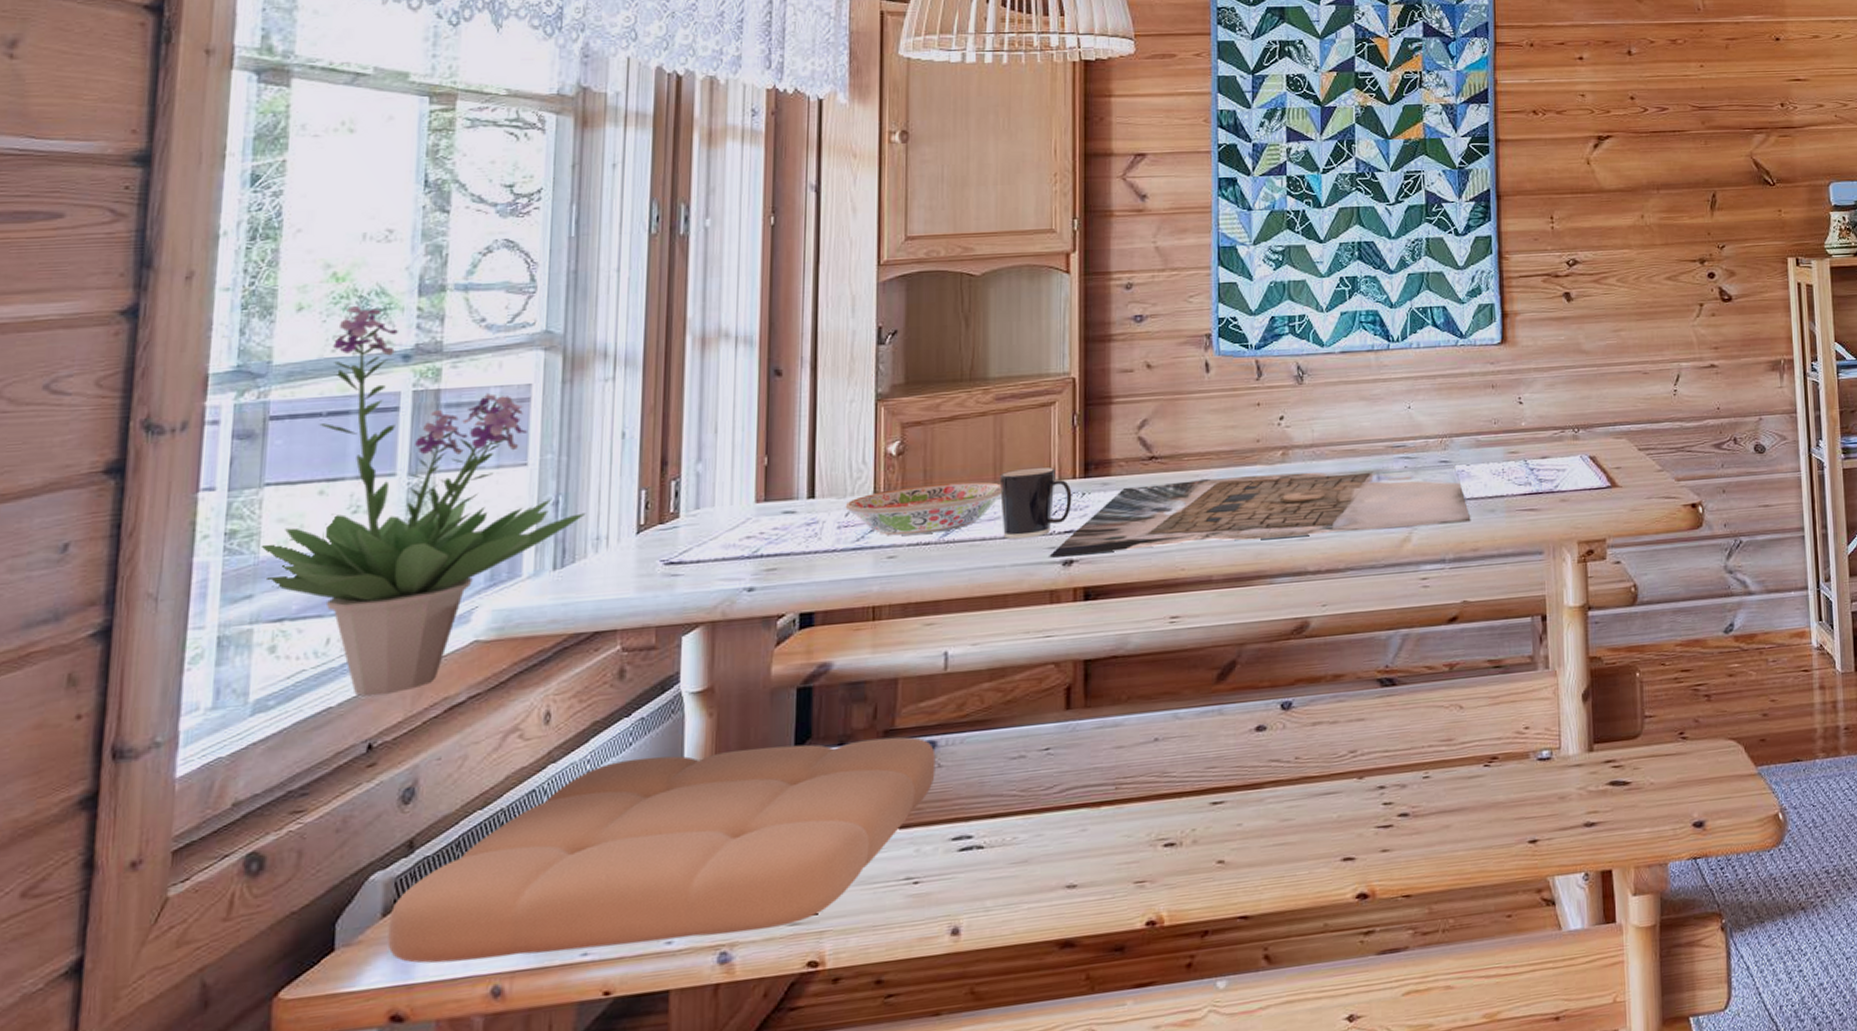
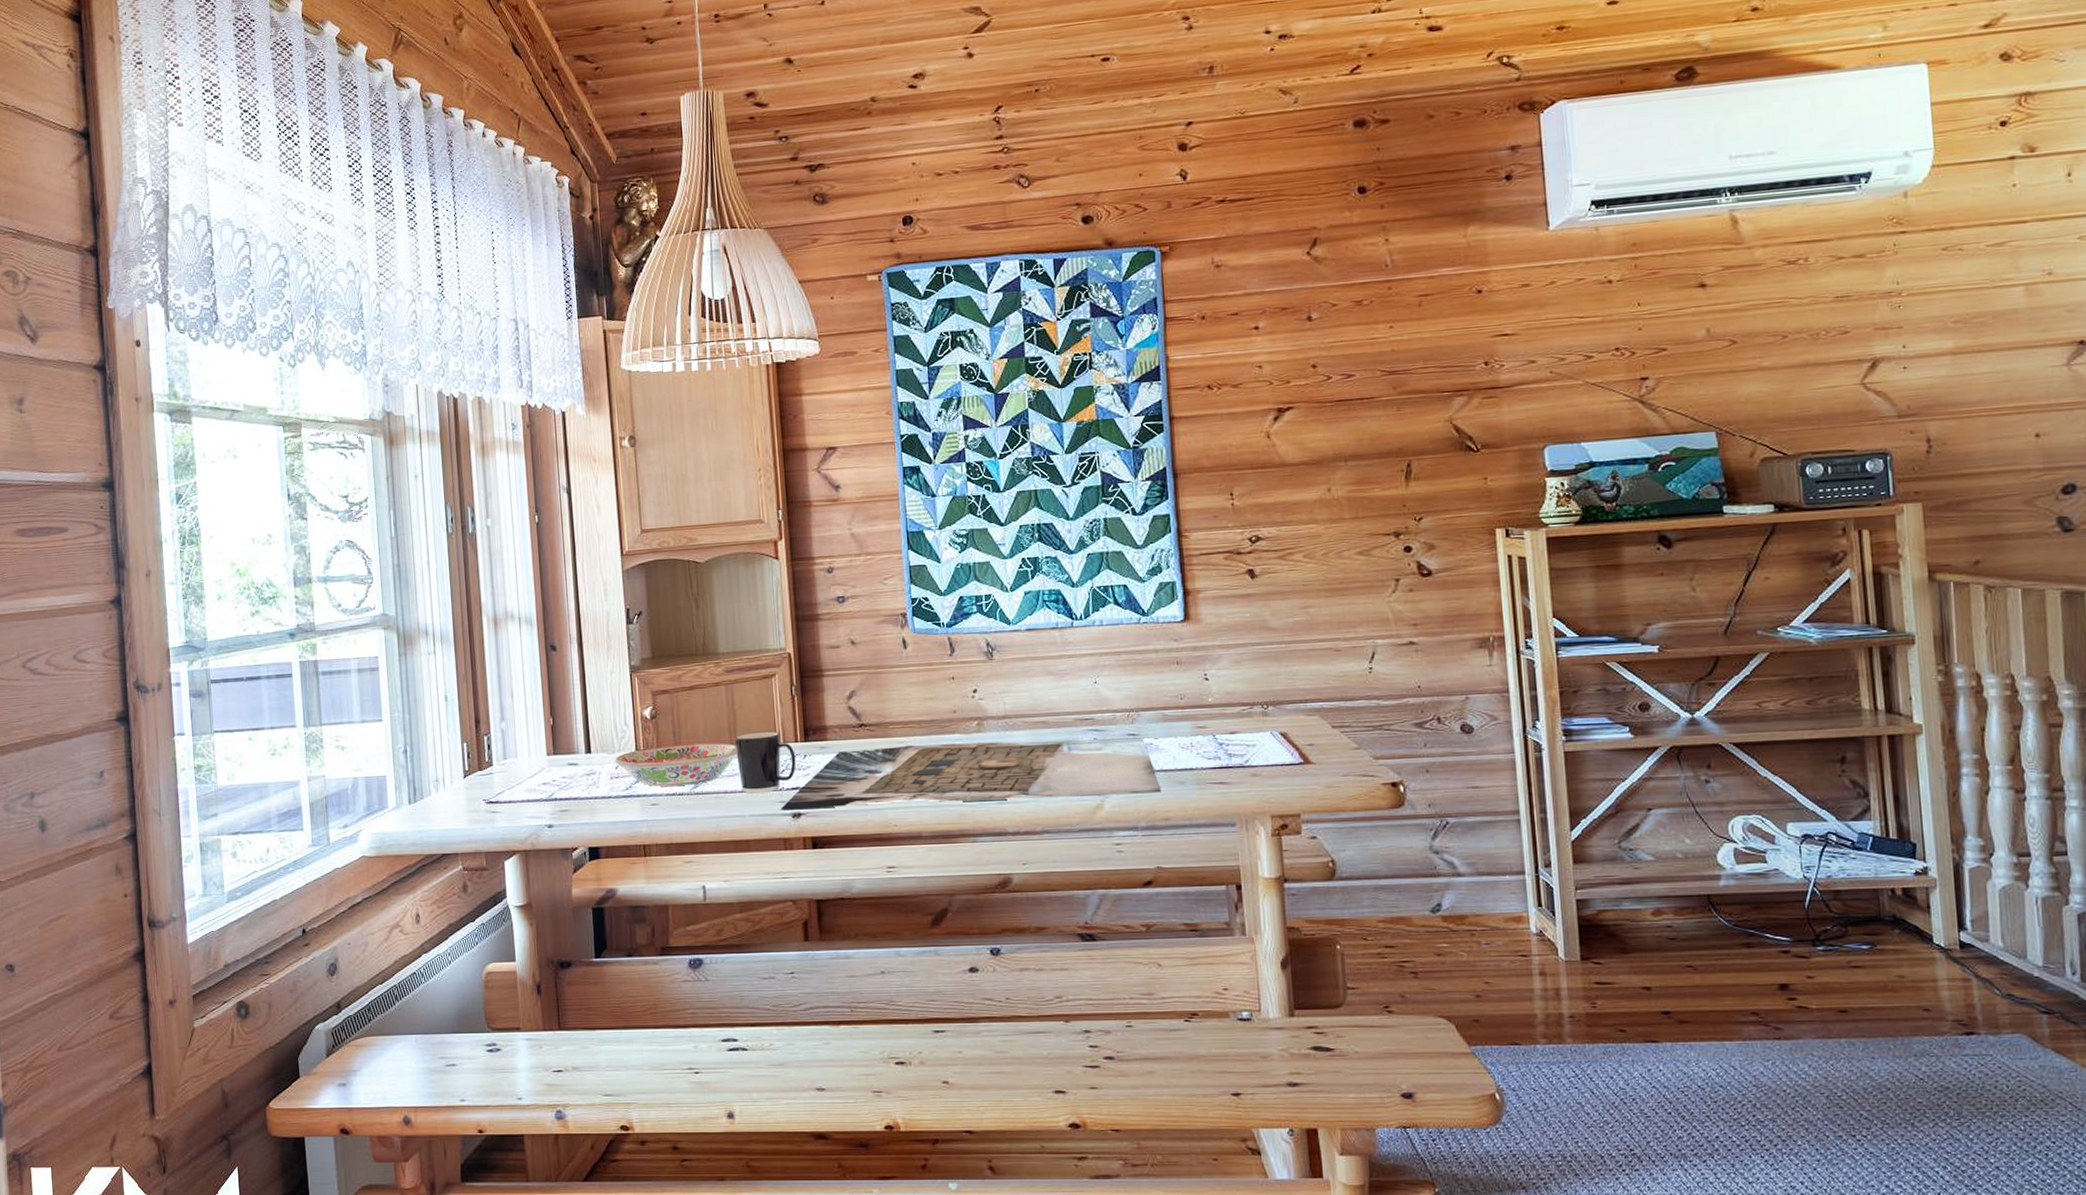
potted plant: present [262,306,586,697] -> none [218,595,427,894]
seat cushion: present [387,737,936,964] -> none [331,953,704,1097]

